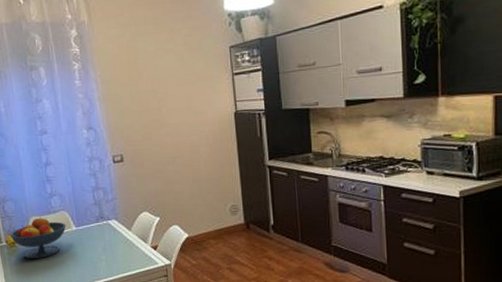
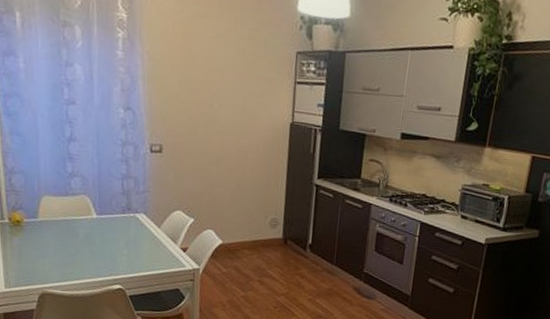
fruit bowl: present [10,216,66,260] -> none [14,197,86,244]

